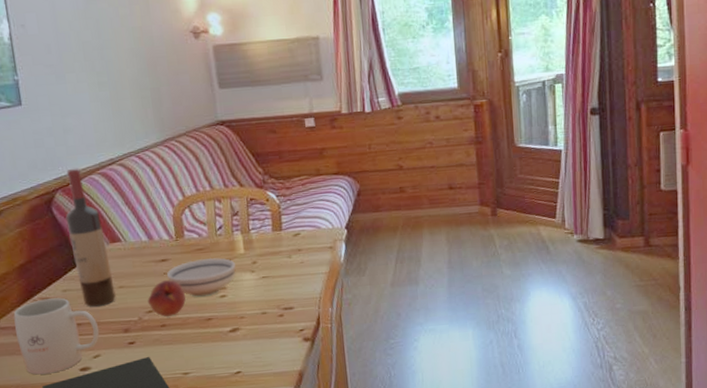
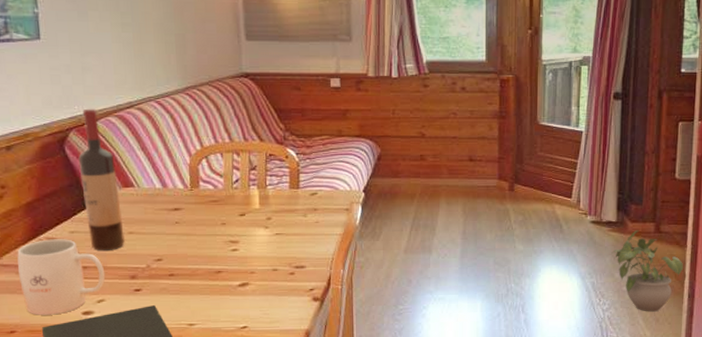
fruit: present [147,279,186,317] -> none [157,229,197,266]
bowl: present [166,257,236,297] -> none [178,210,250,249]
potted plant: none [601,245,678,328] -> present [611,230,684,312]

